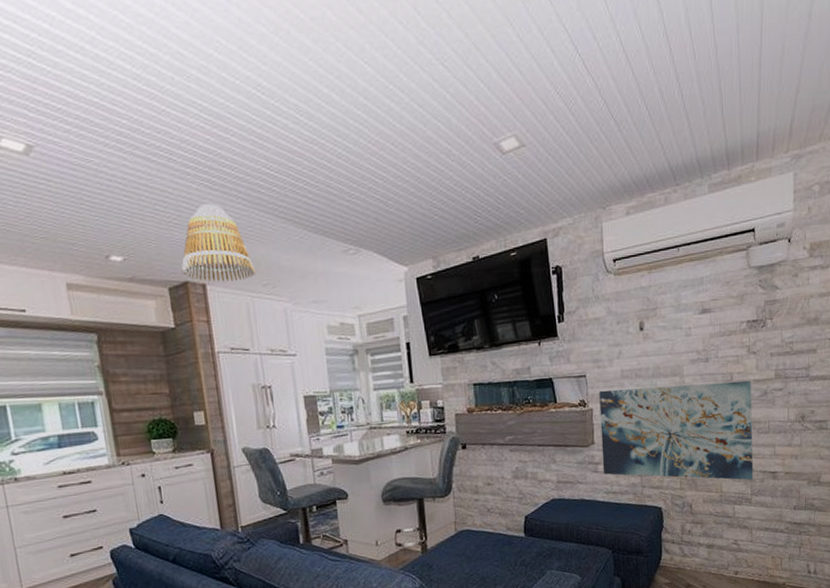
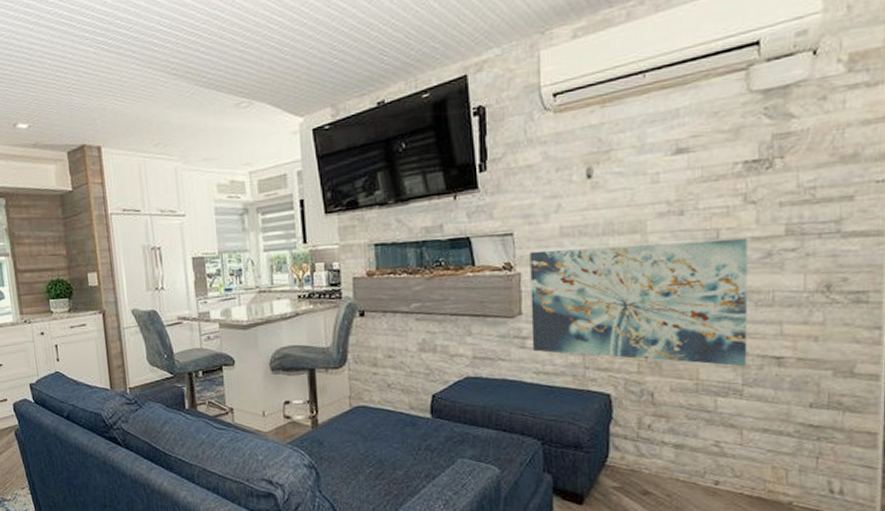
lamp shade: present [181,204,256,282] -> none [78,66,148,144]

